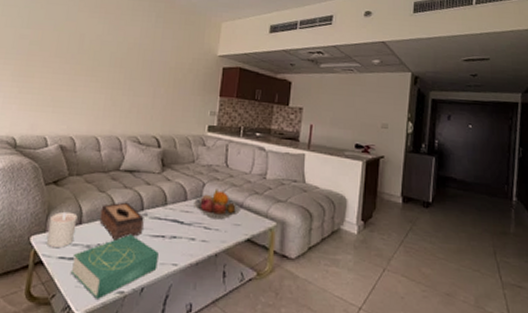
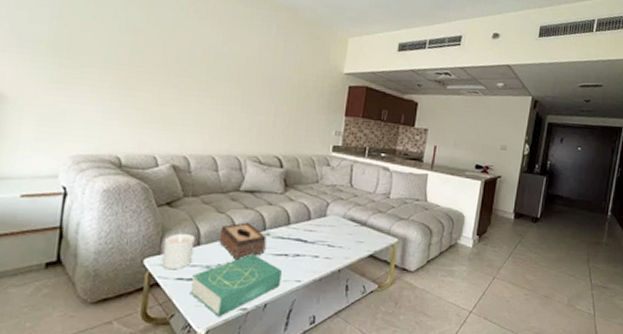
fruit bowl: present [194,189,241,220] -> none [317,208,364,238]

